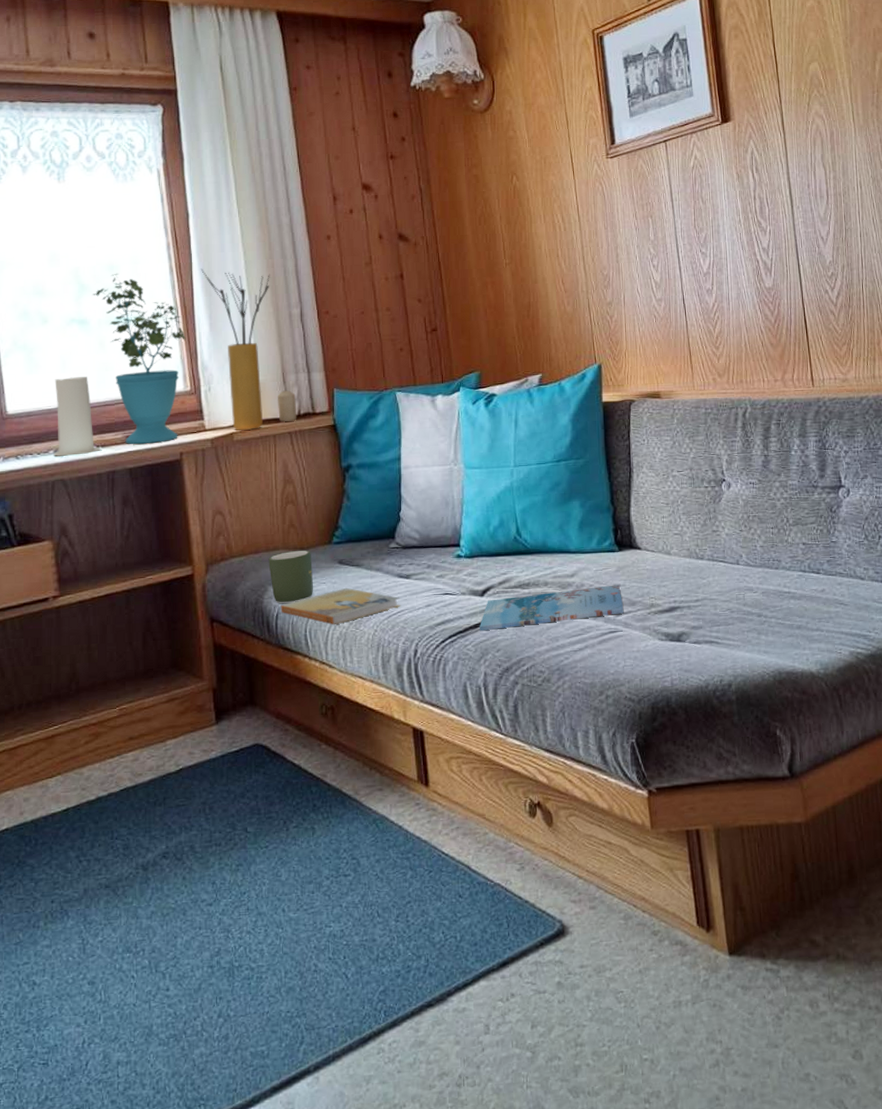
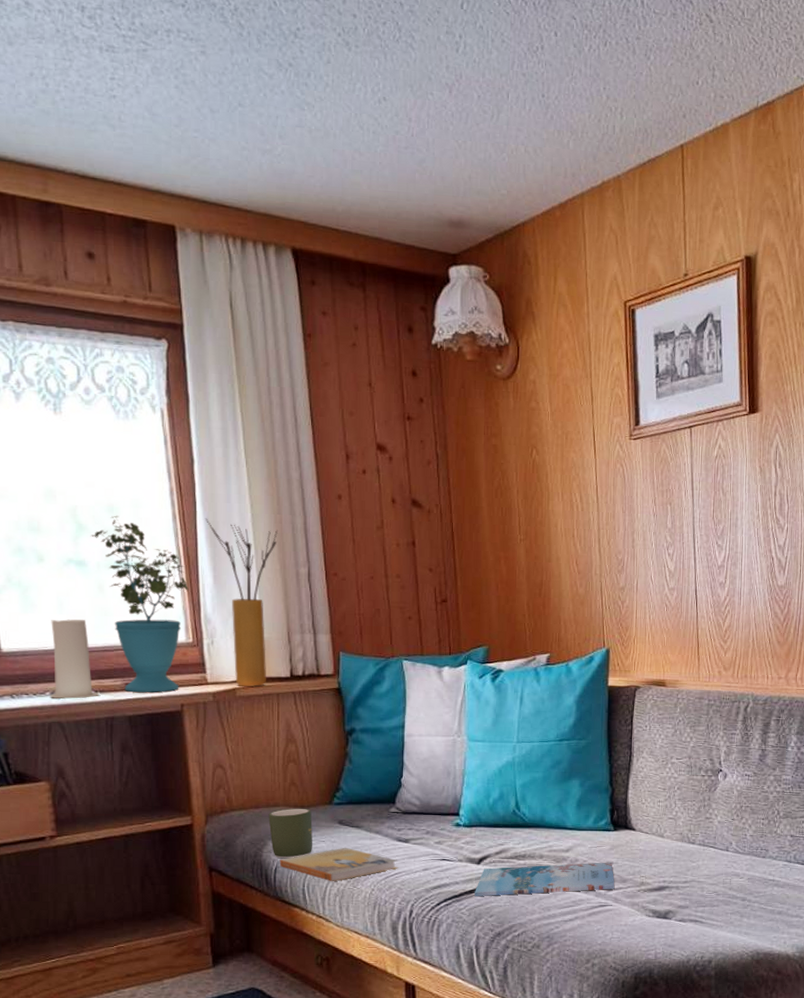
candle: present [278,390,297,422] -> none [282,650,302,681]

